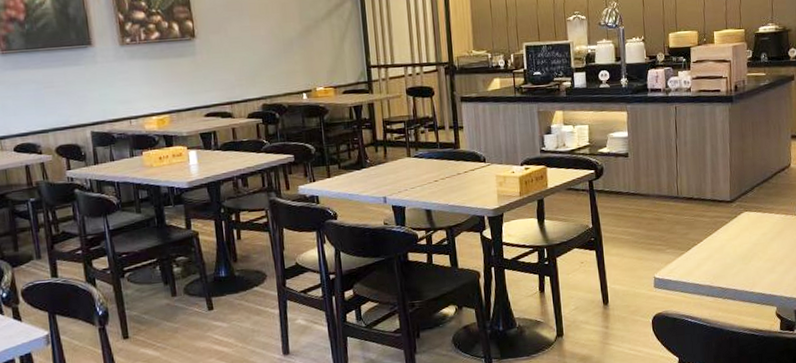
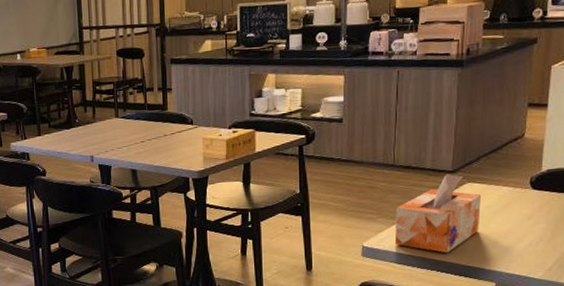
tissue box: none [682,203,758,280] -> present [394,173,482,253]

